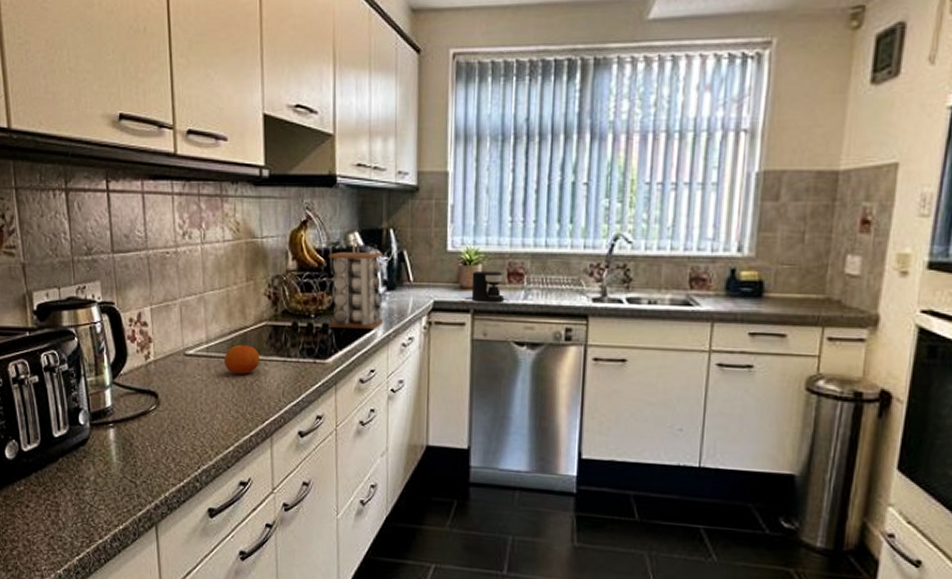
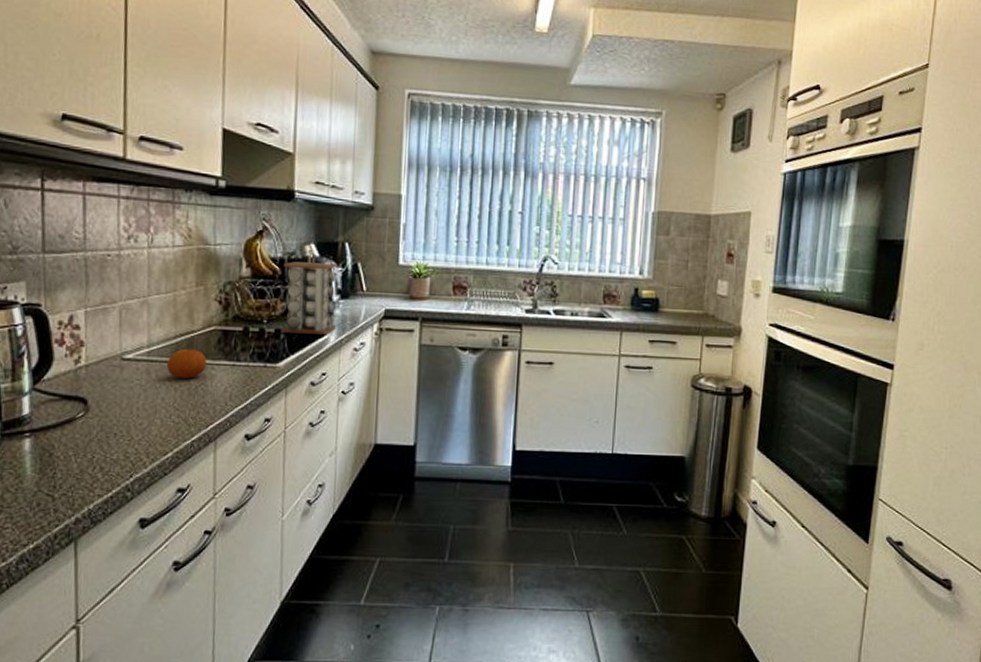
coffee maker: present [460,270,510,304] -> none [410,283,455,313]

